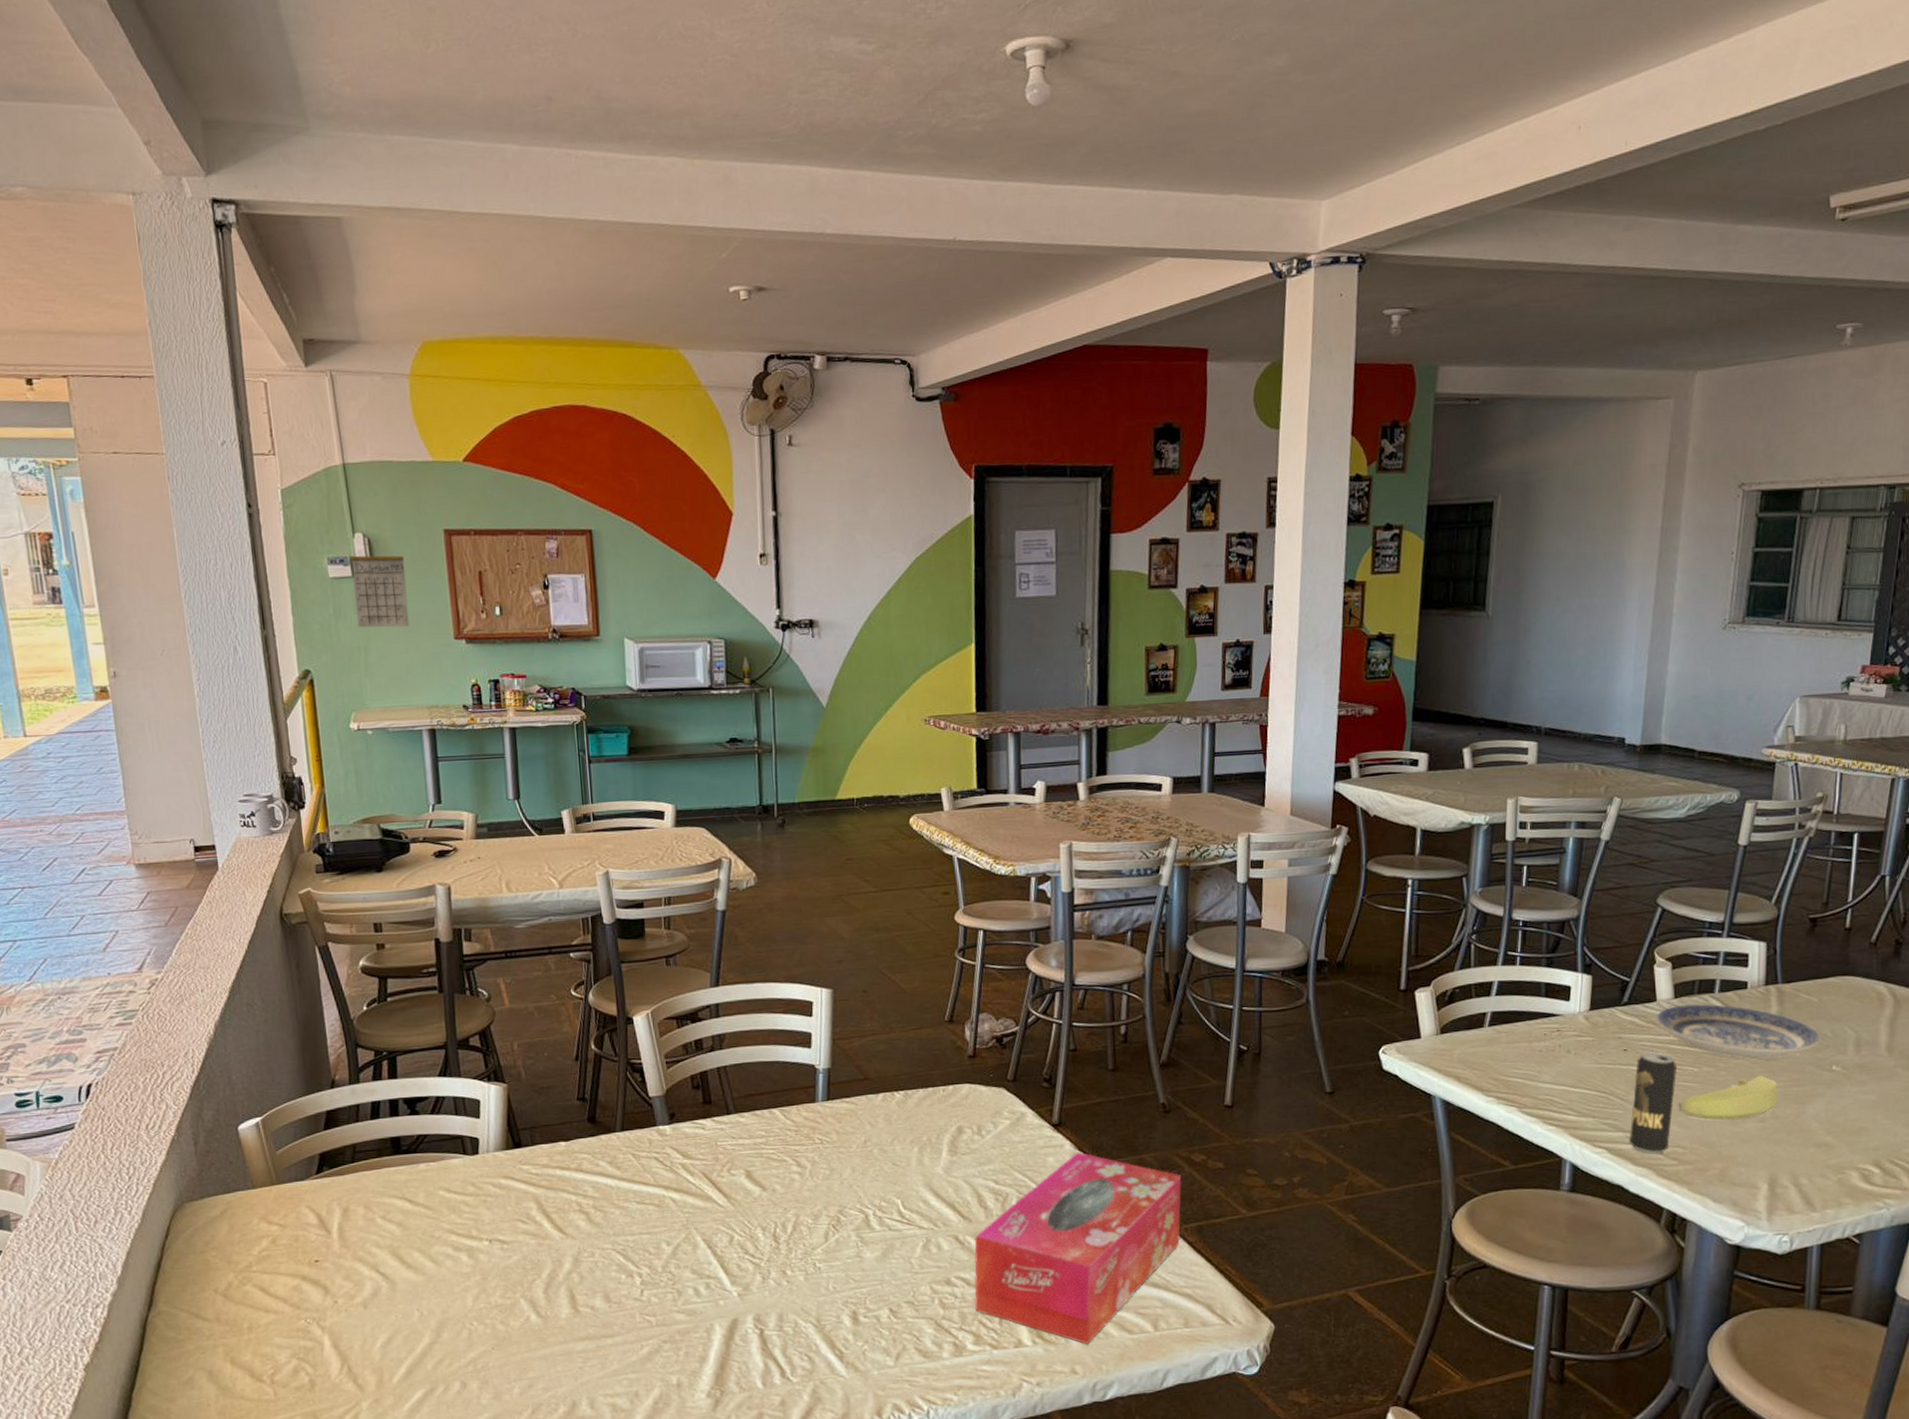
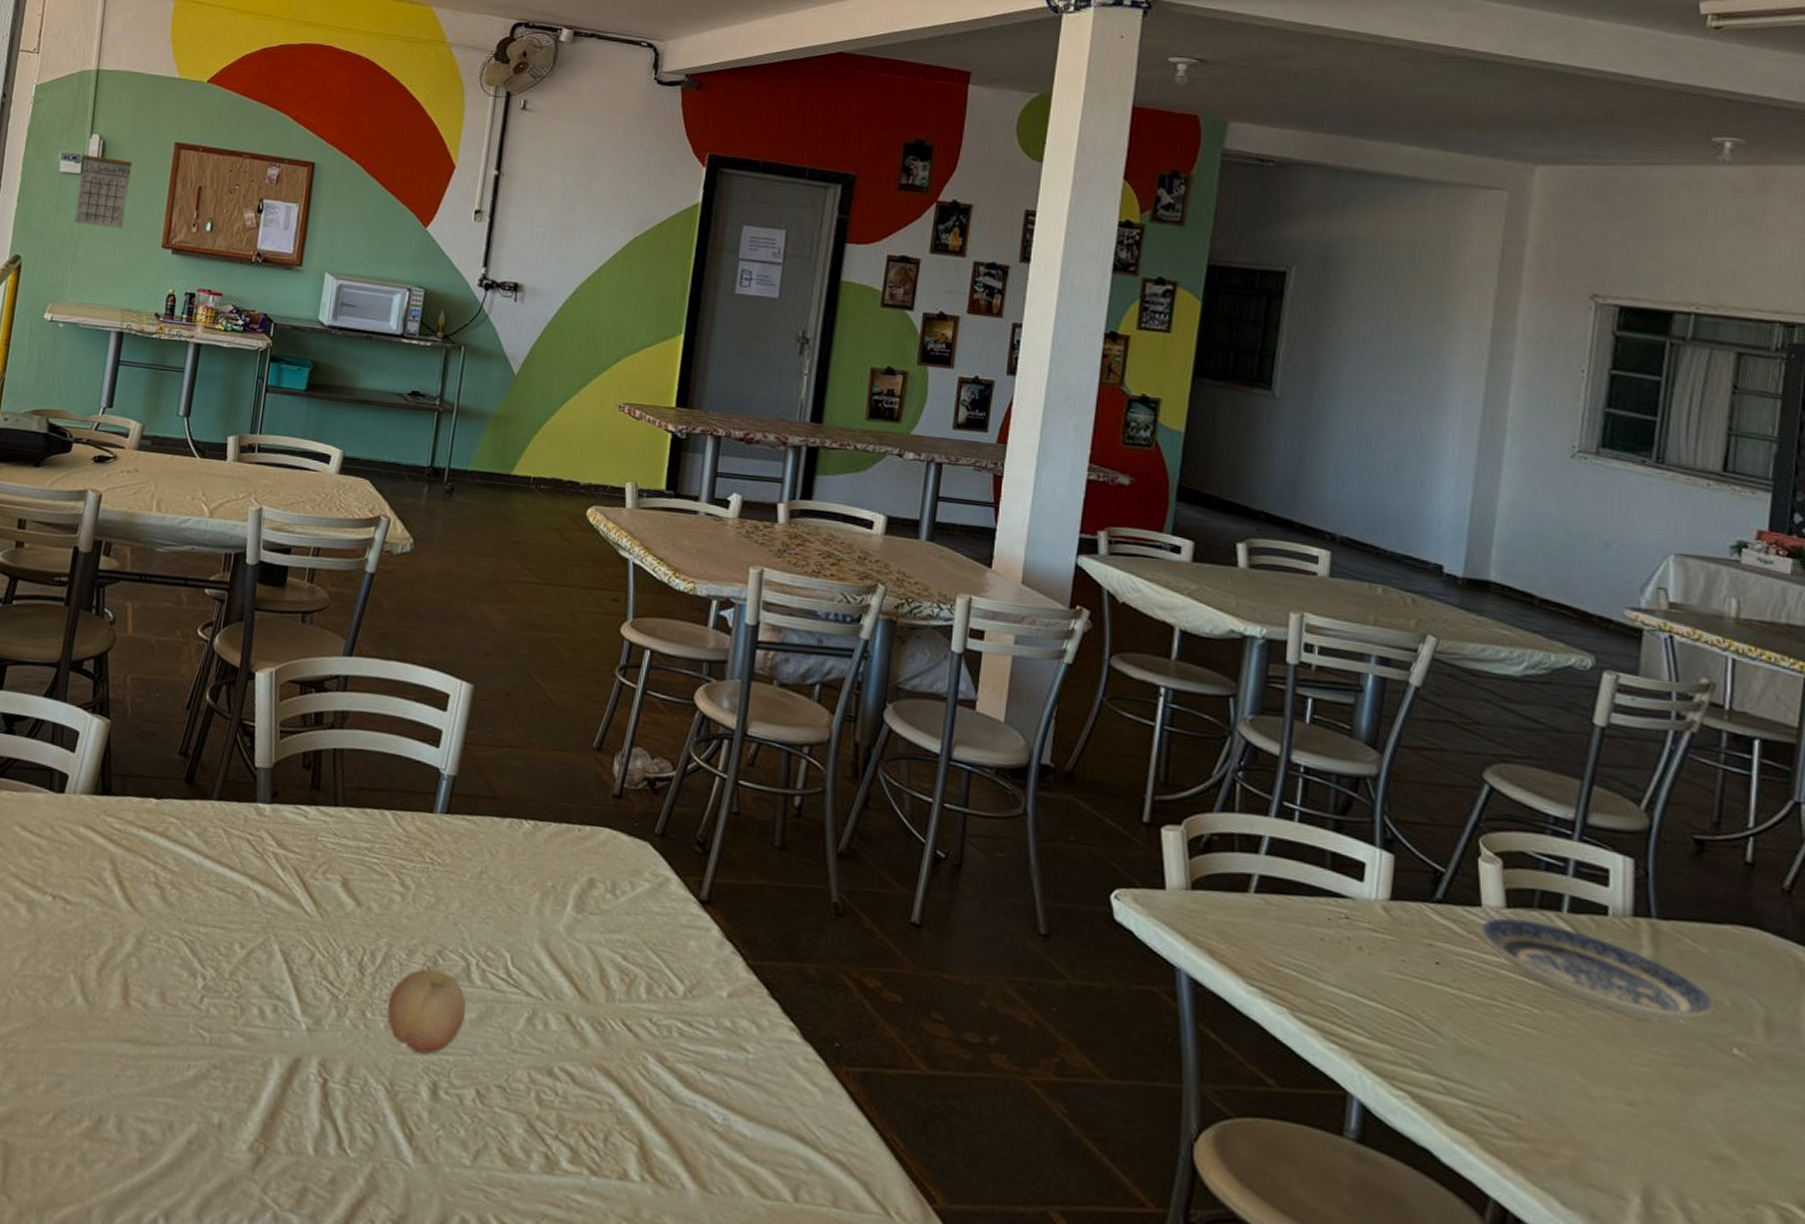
fruit: none [804,1226,871,1293] -> present [387,968,467,1054]
tissue box: present [974,1152,1181,1345] -> none [577,941,848,1200]
beverage can: present [1629,1050,1678,1154] -> none [1441,971,1510,1117]
banana: present [1678,1075,1779,1121] -> none [1511,1036,1656,1097]

